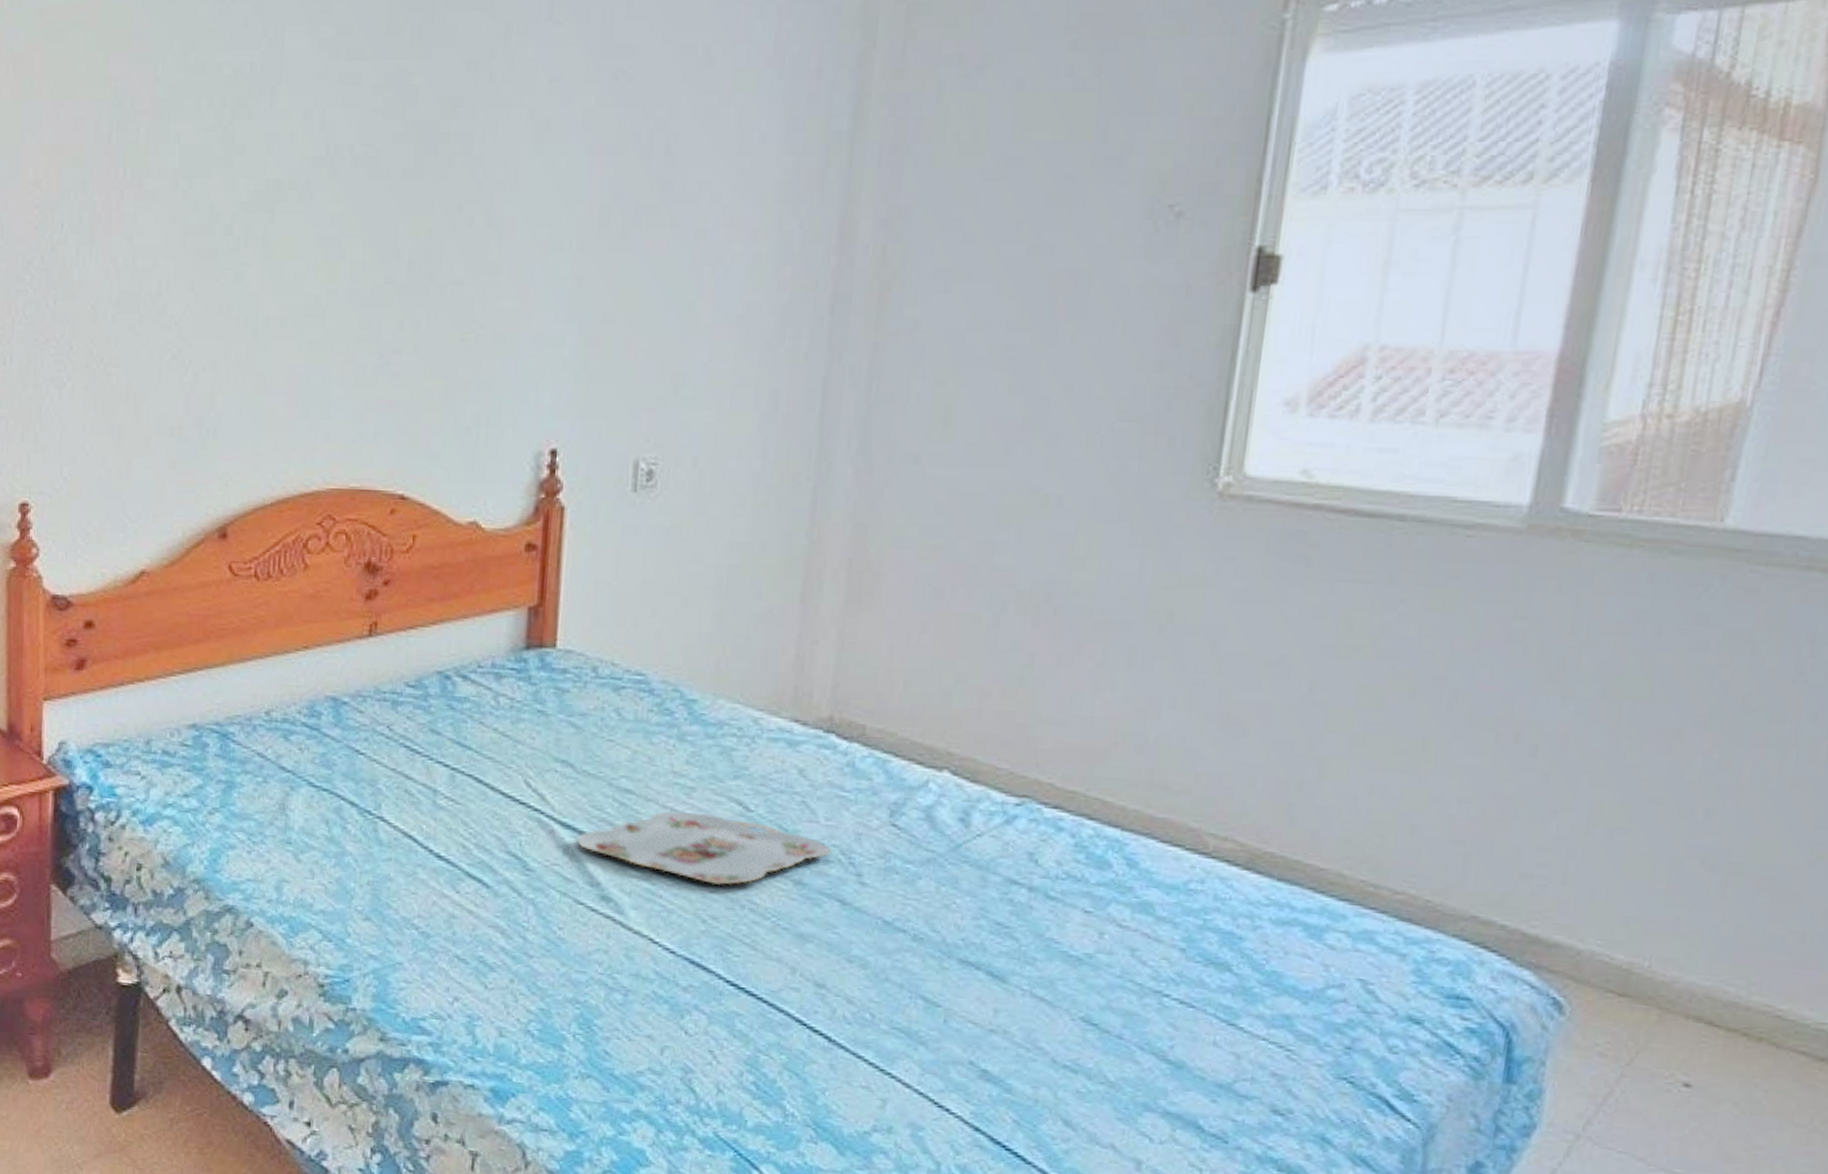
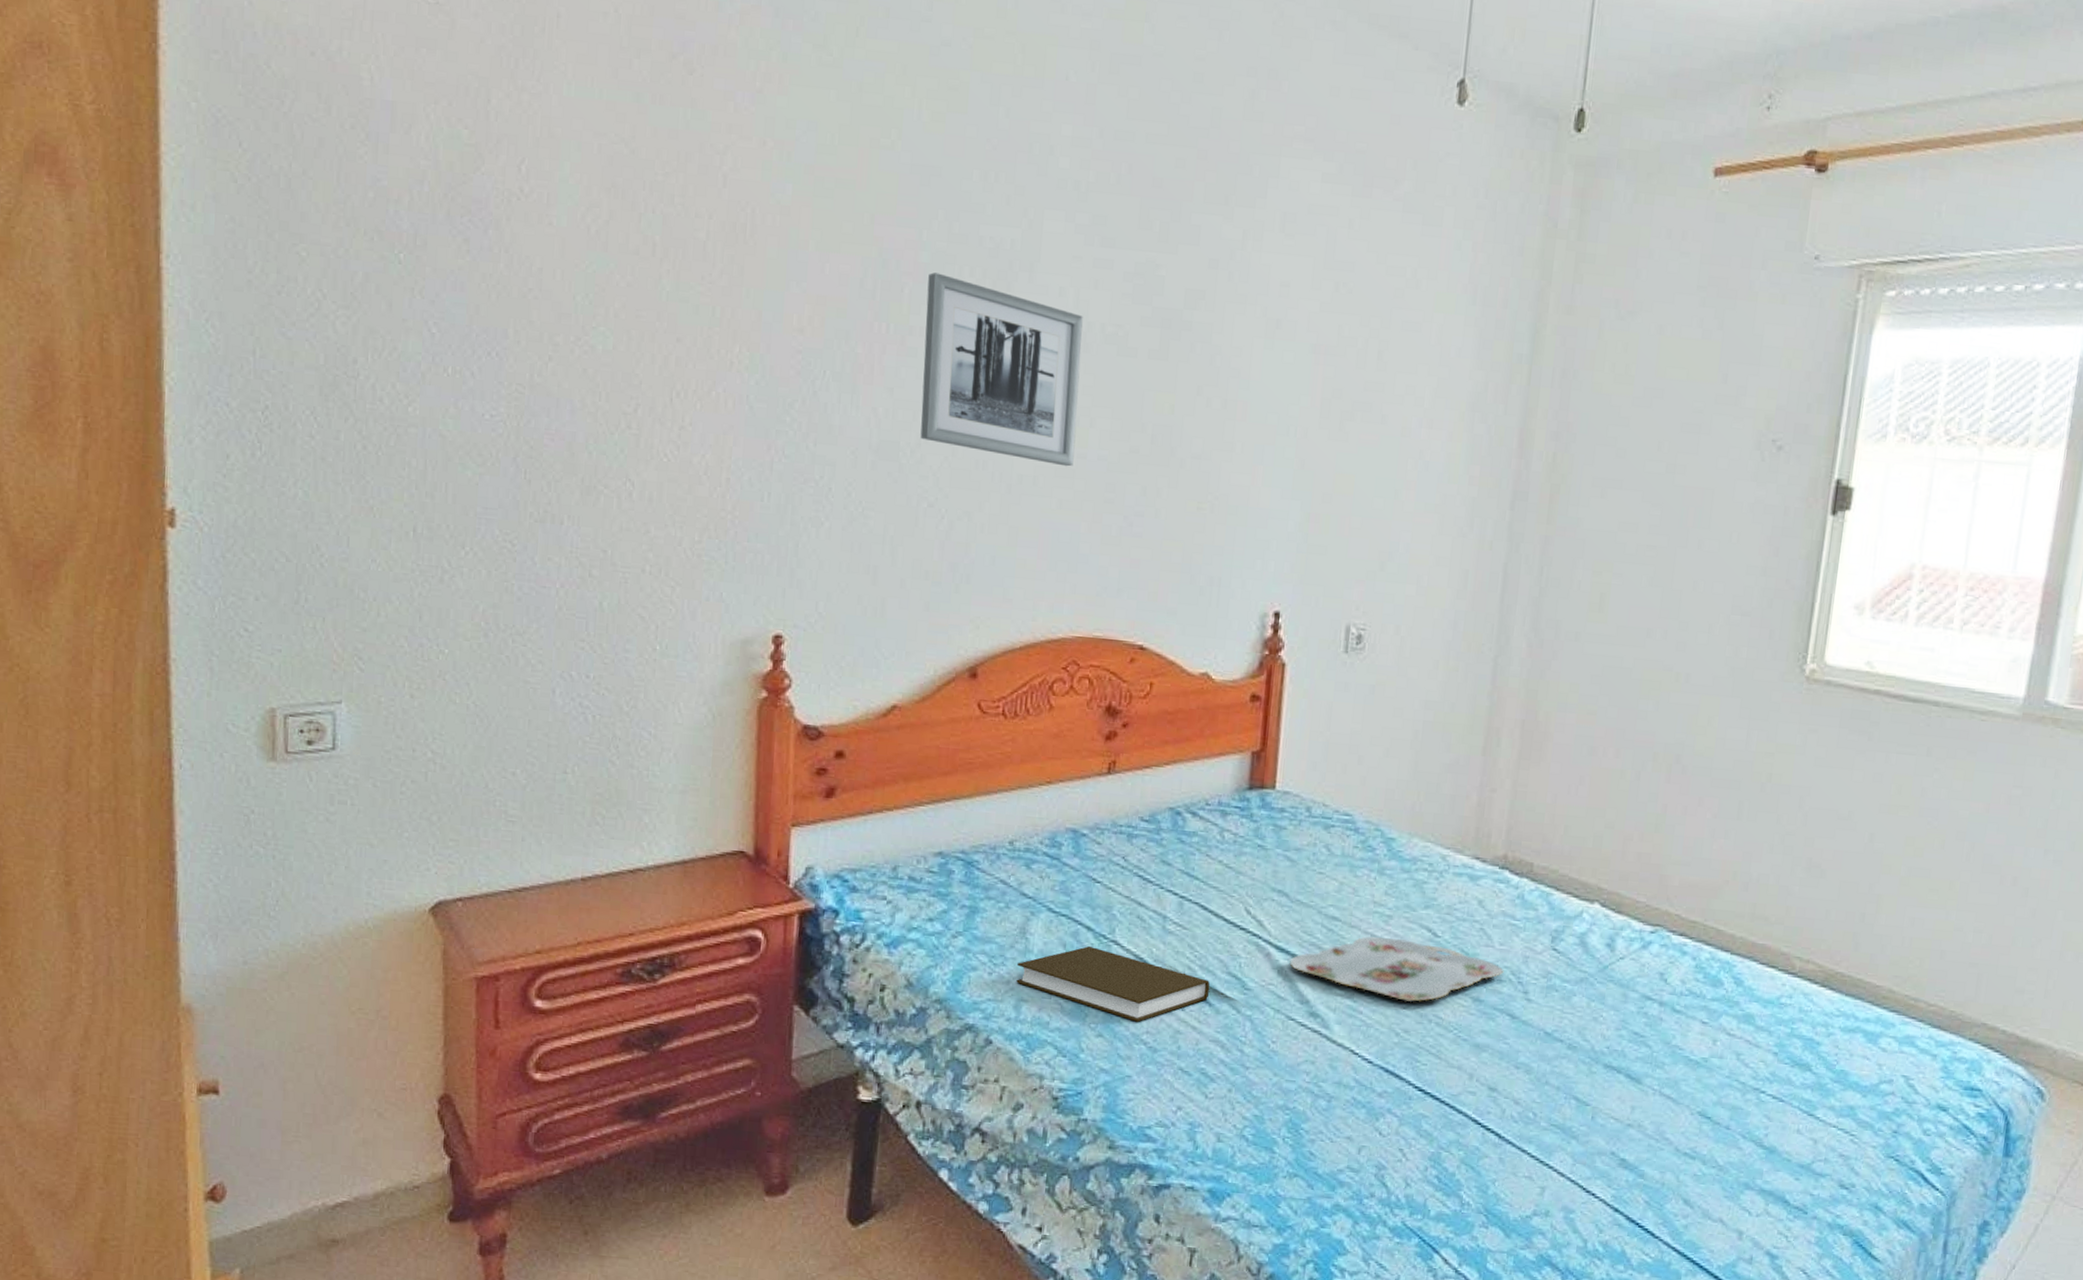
wall art: none [161,108,330,305] -> present [920,272,1083,467]
book: none [277,822,487,905] -> present [1016,945,1210,1022]

